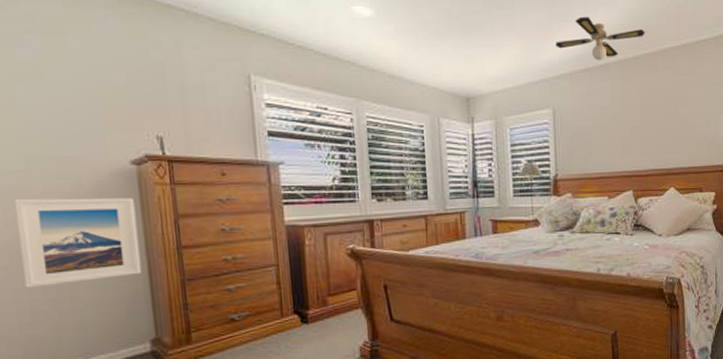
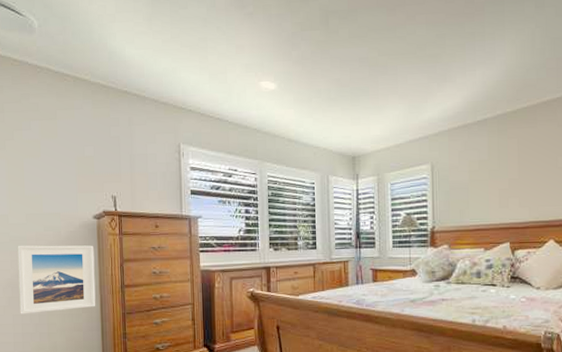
ceiling fan: present [555,16,645,61] -> none [435,75,524,117]

